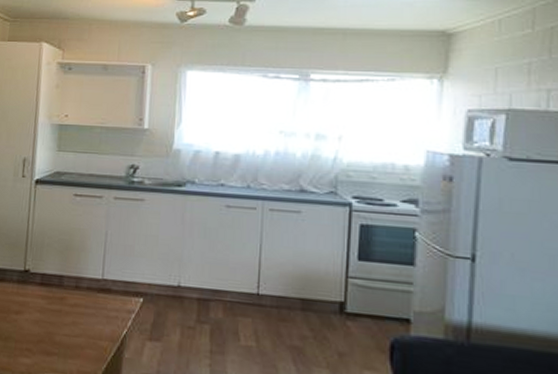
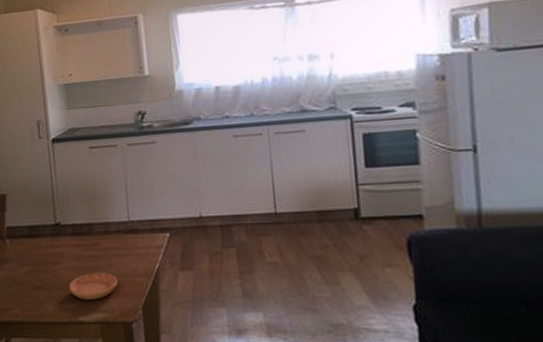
saucer: none [27,328,80,359] -> present [69,272,118,300]

